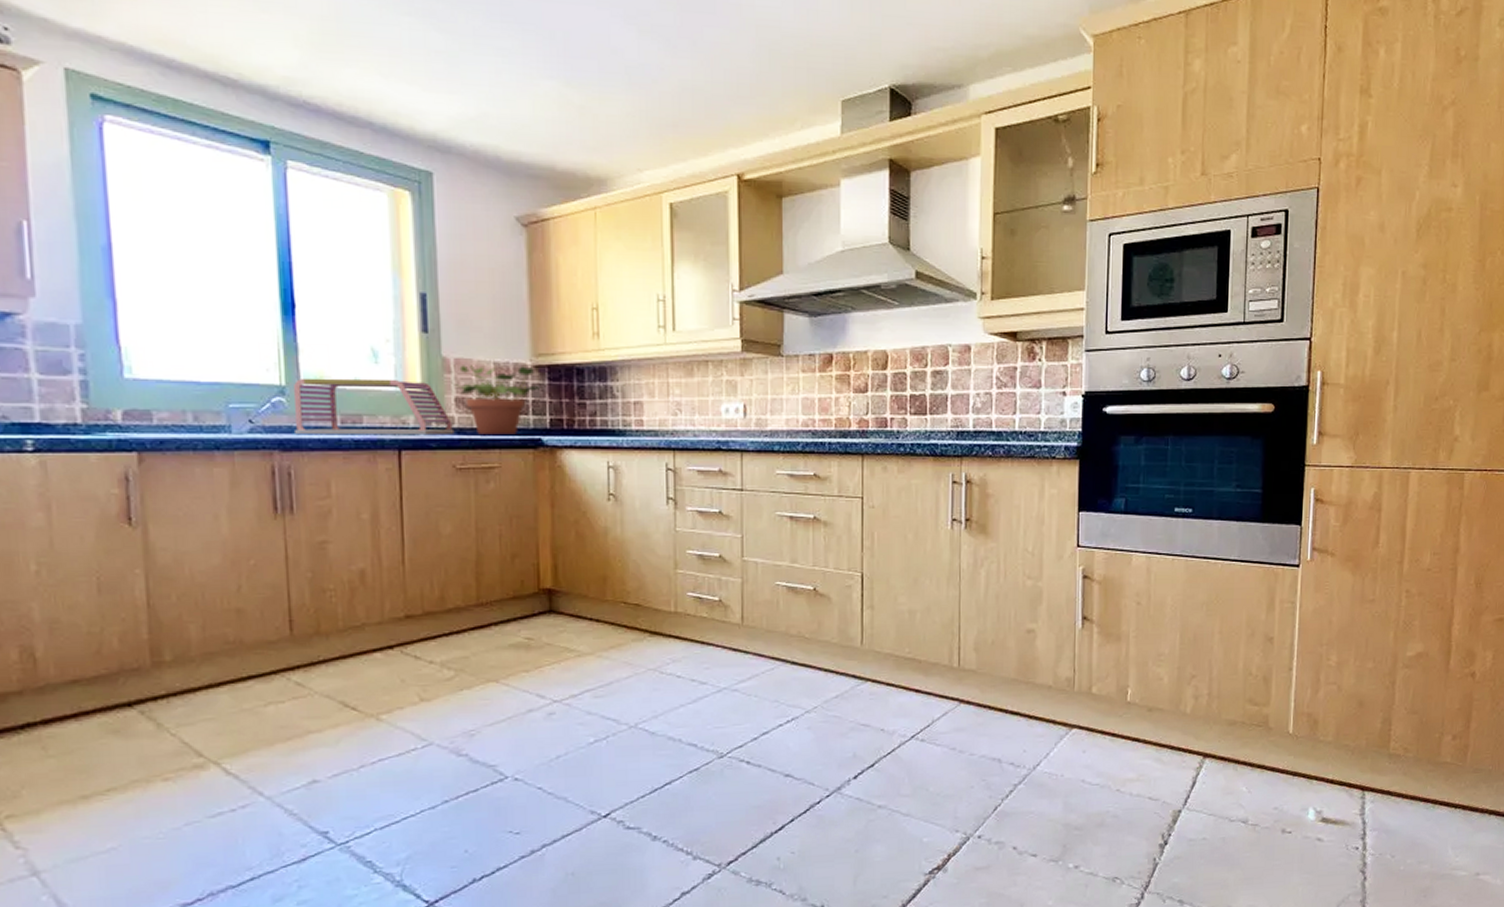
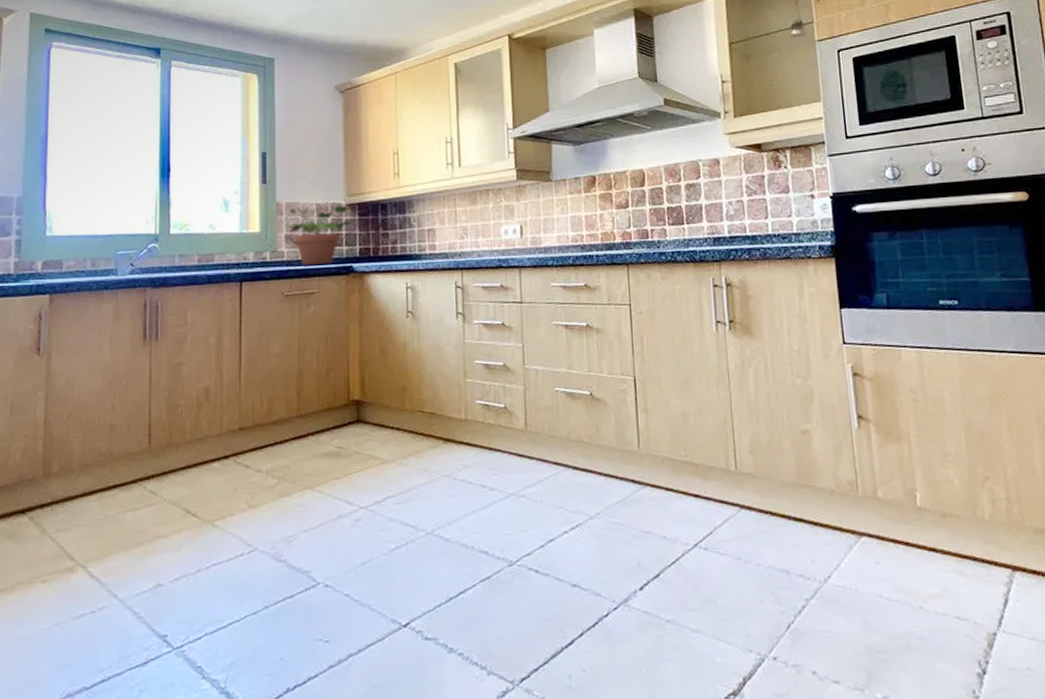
dish rack: present [292,378,455,436] -> none [163,223,284,274]

